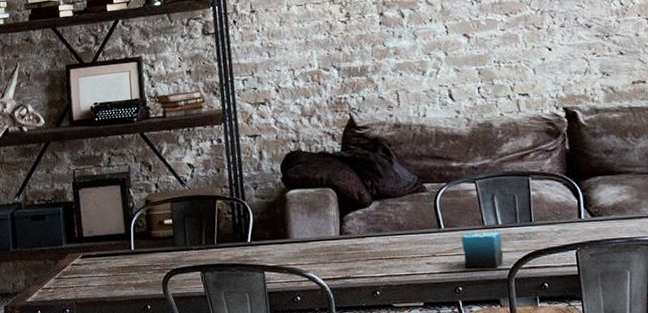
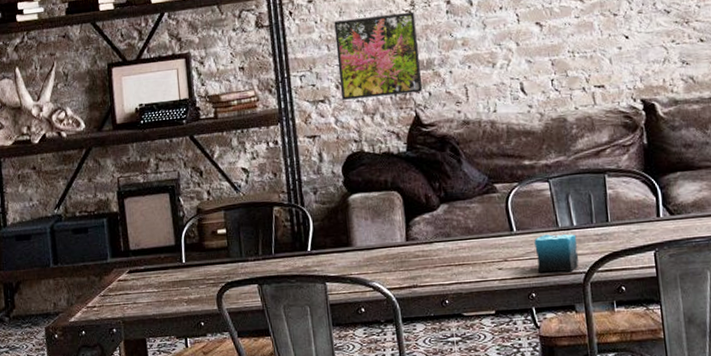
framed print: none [274,23,356,103] -> present [334,12,422,100]

